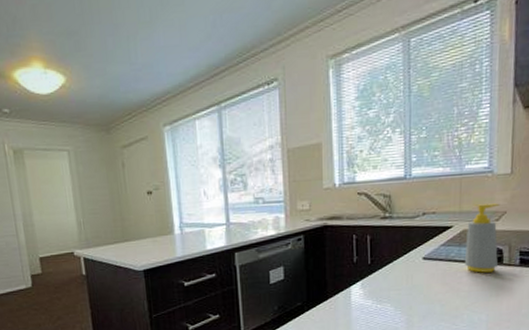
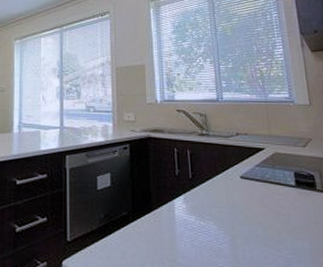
soap bottle: present [465,203,500,273] -> none [277,130,312,198]

